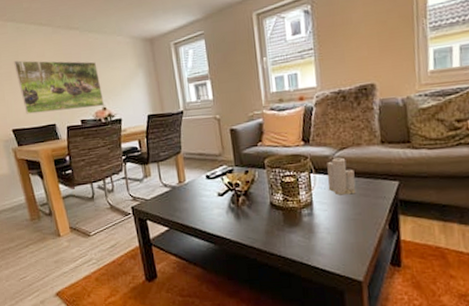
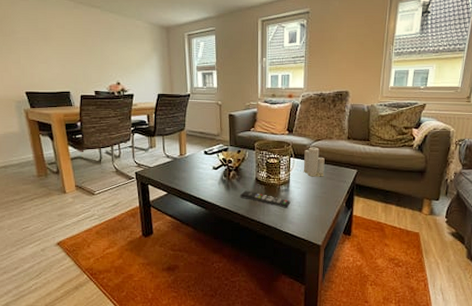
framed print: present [14,60,104,114] -> none [33,28,118,81]
remote control: none [253,218,317,237] -> present [240,190,291,208]

